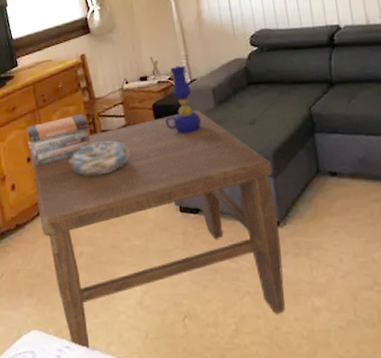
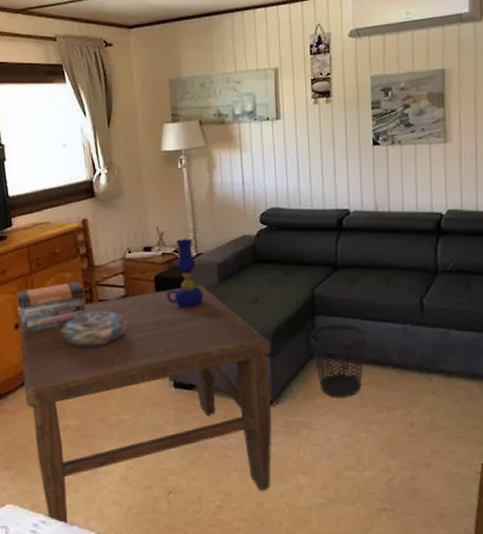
wastebasket: none [310,140,372,216] -> present [309,324,367,397]

